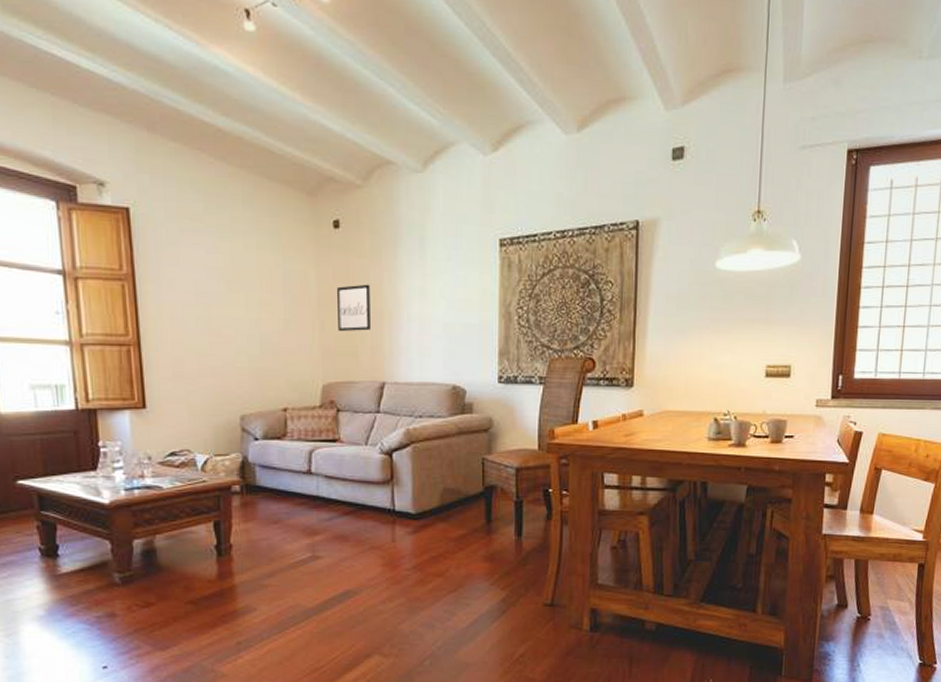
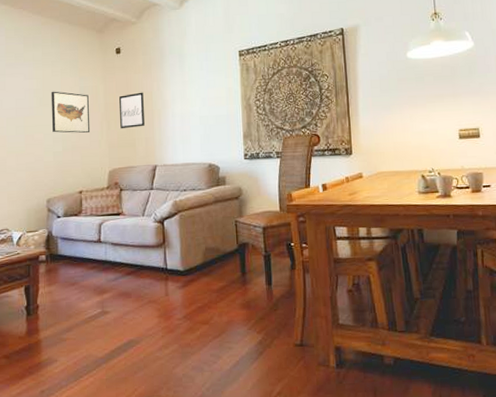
wall art: none [243,272,298,333] -> present [51,91,91,133]

